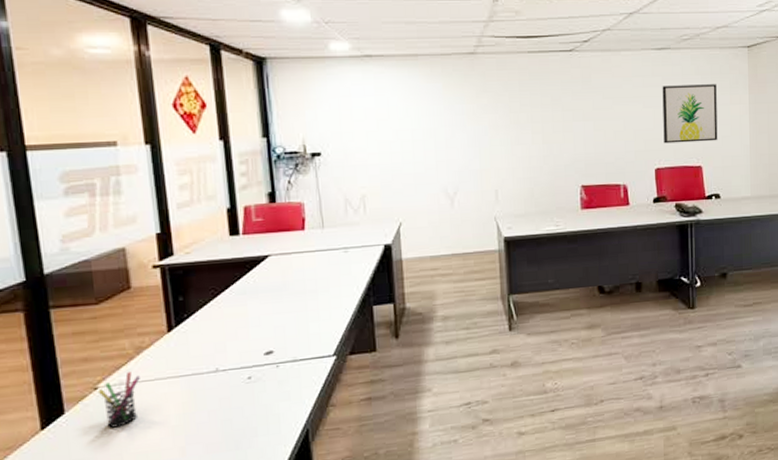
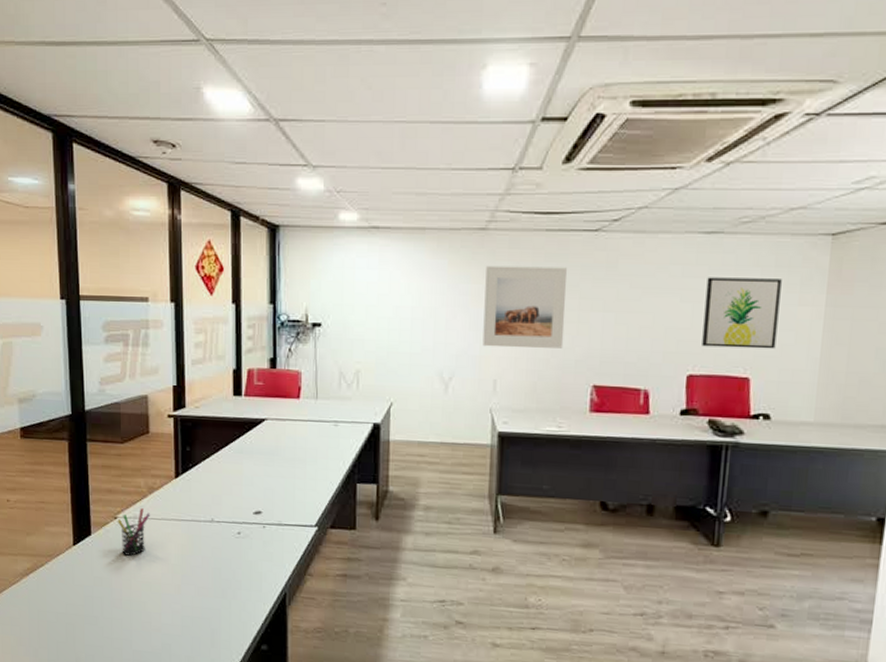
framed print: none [478,84,553,161] -> present [482,265,568,348]

